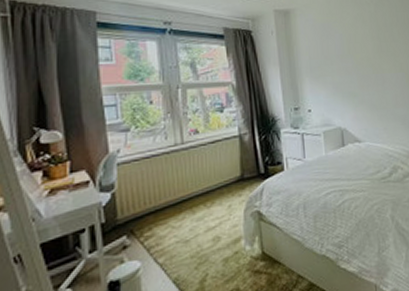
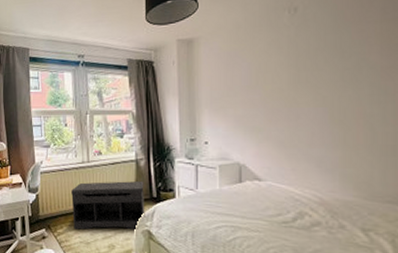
bench: none [162,157,254,228] -> present [71,180,145,230]

